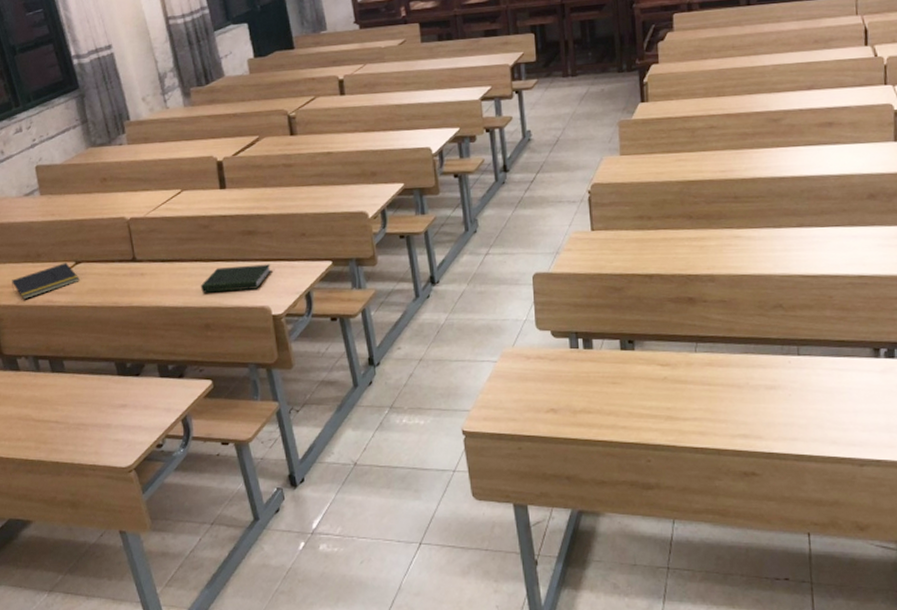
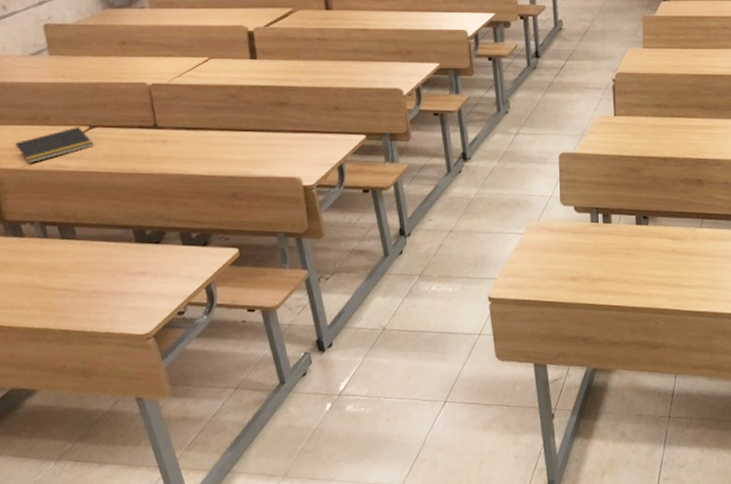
book: present [200,264,272,293] -> none [227,136,304,162]

